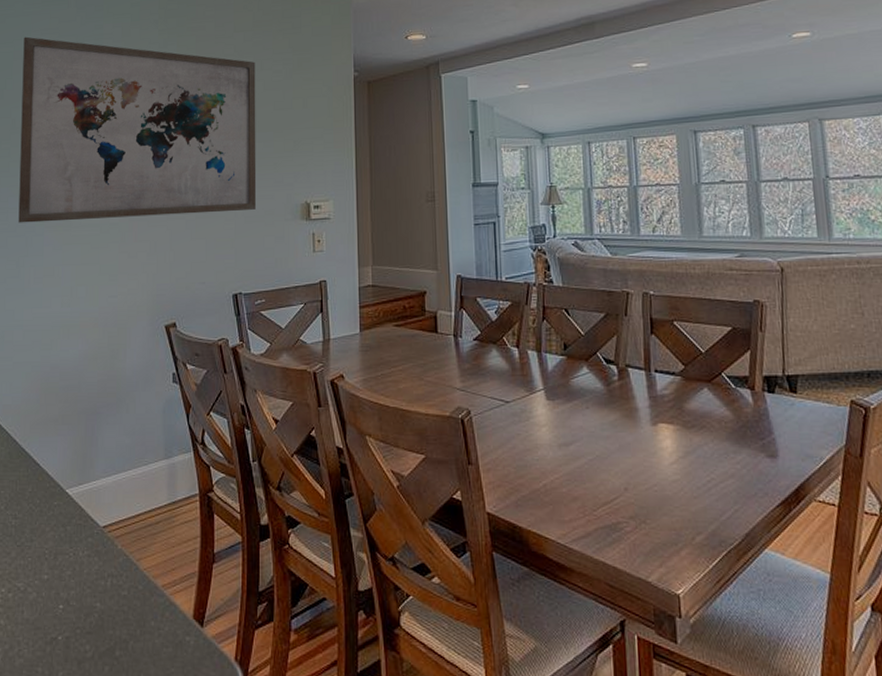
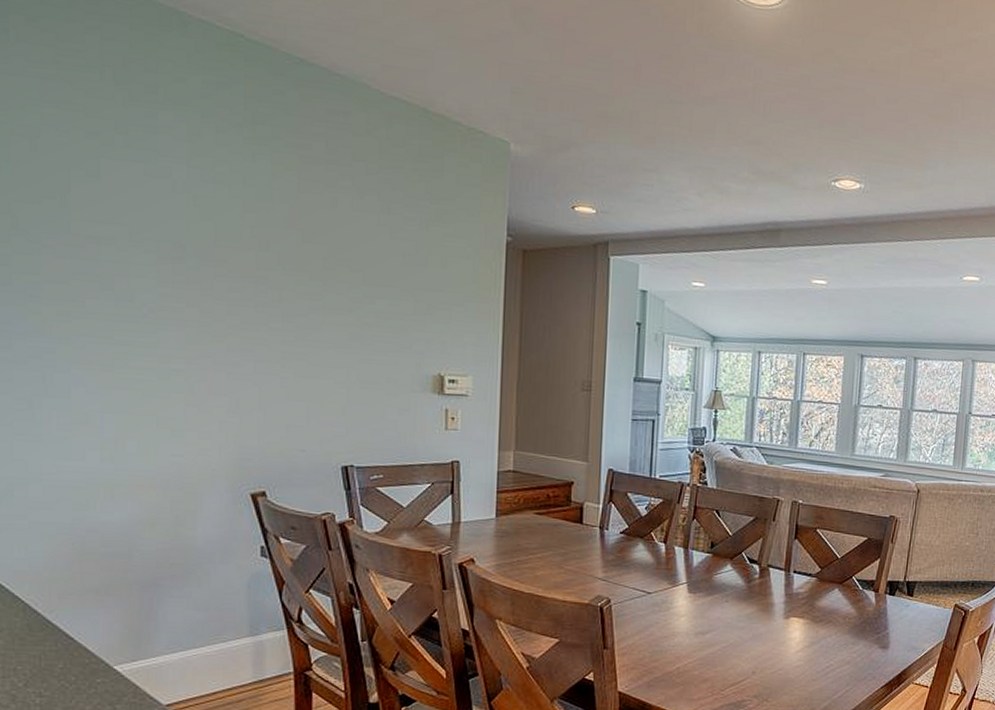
wall art: present [18,36,257,223] -> none [27,106,381,375]

